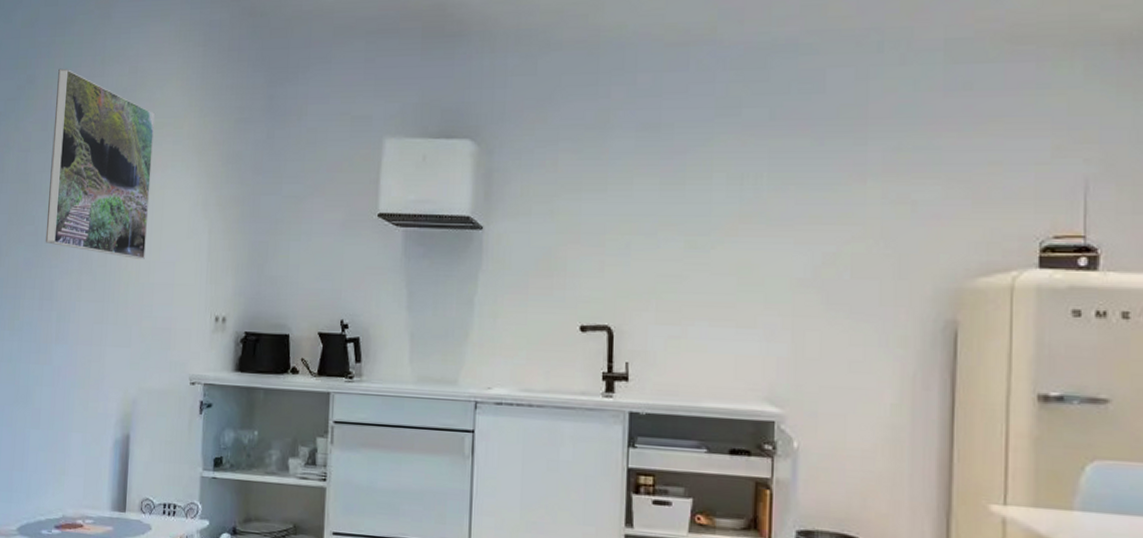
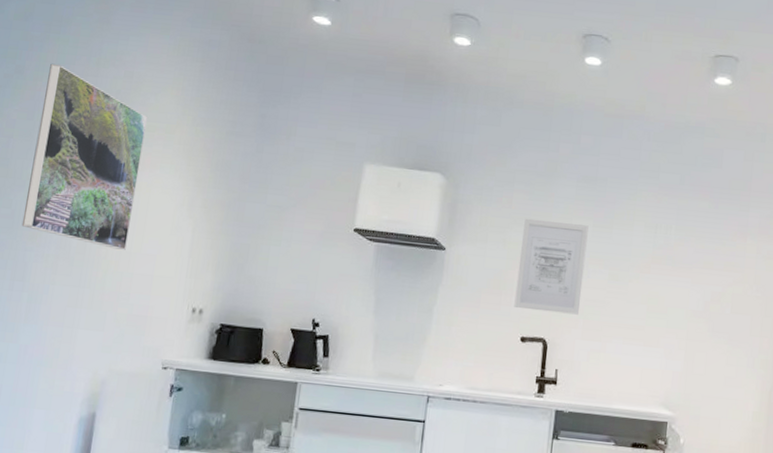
wall art: none [569,182,654,294] -> present [514,218,589,315]

